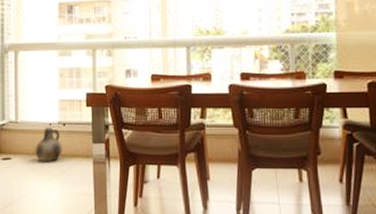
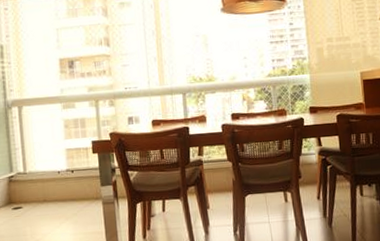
ceramic jug: present [35,127,62,162] -> none [45,175,72,208]

